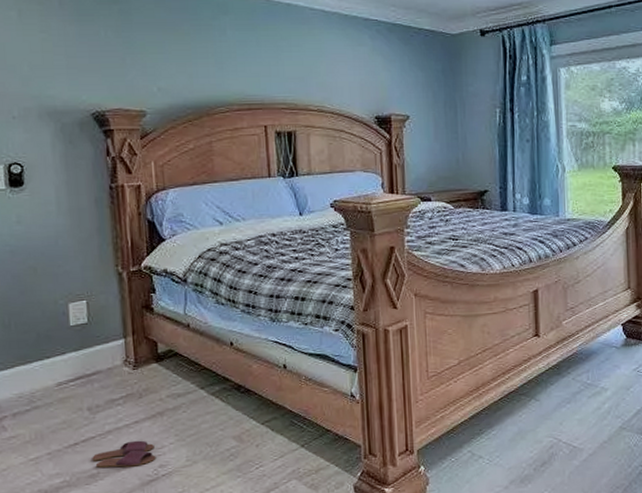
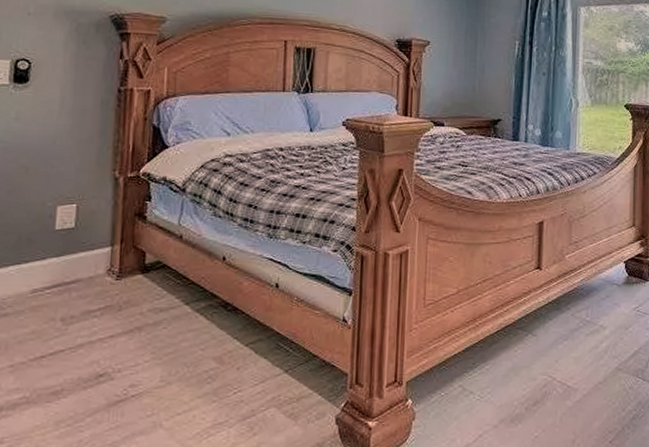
slippers: present [92,440,156,468] -> none [57,356,128,385]

